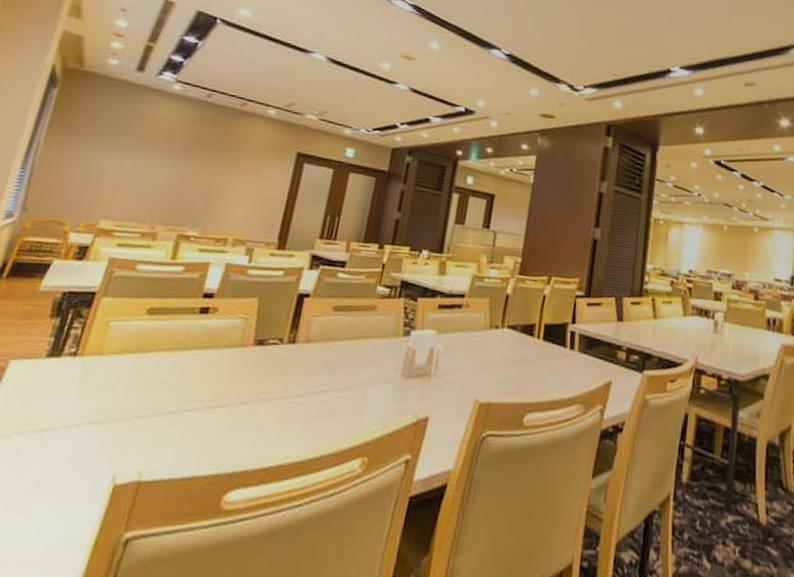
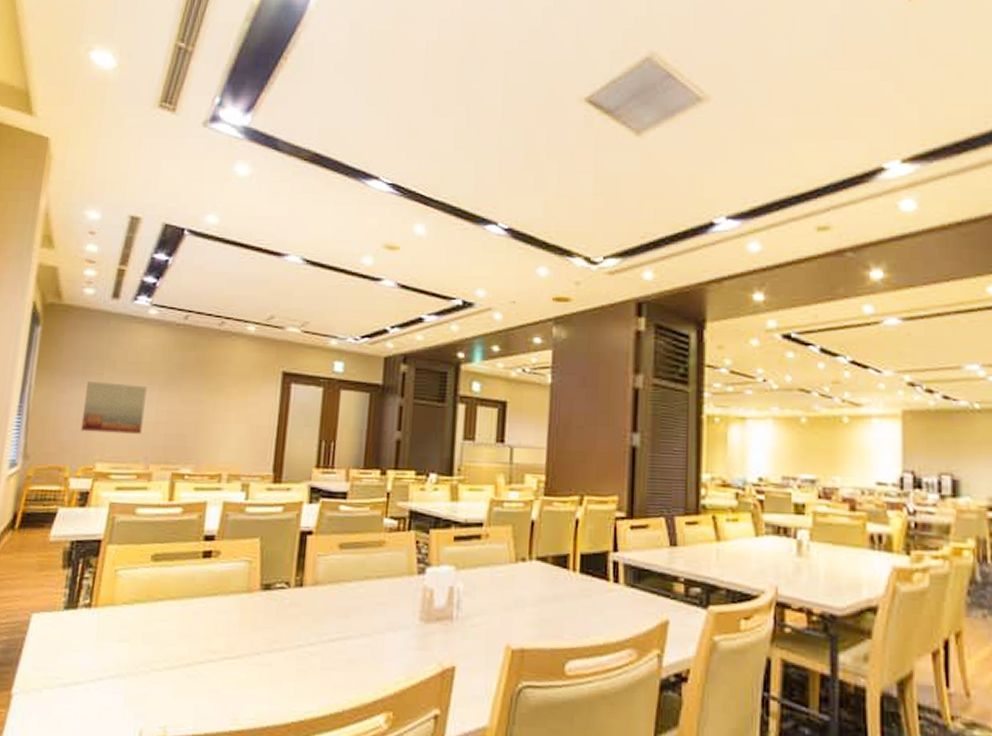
wall art: none [87,143,162,196] -> present [80,380,147,434]

